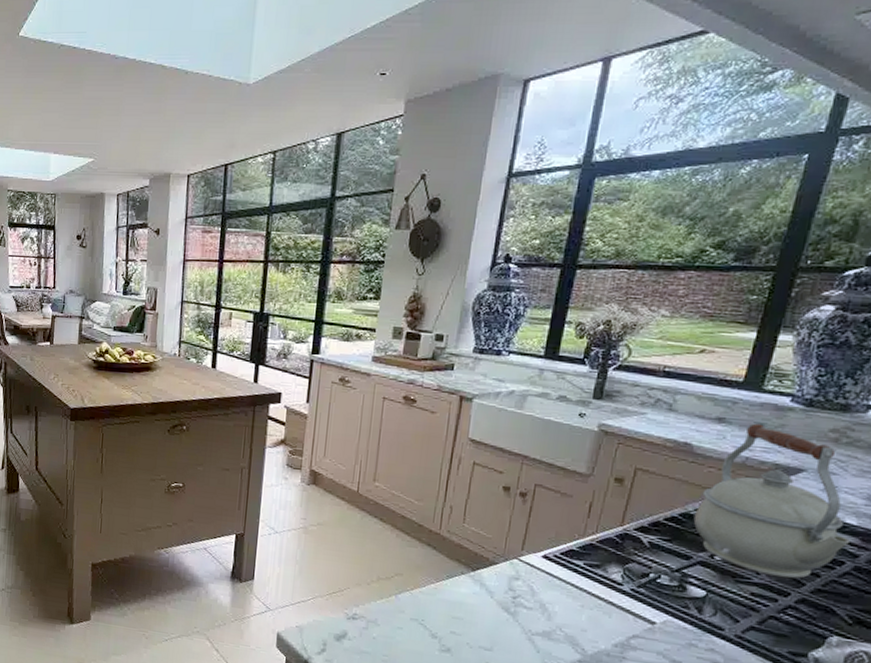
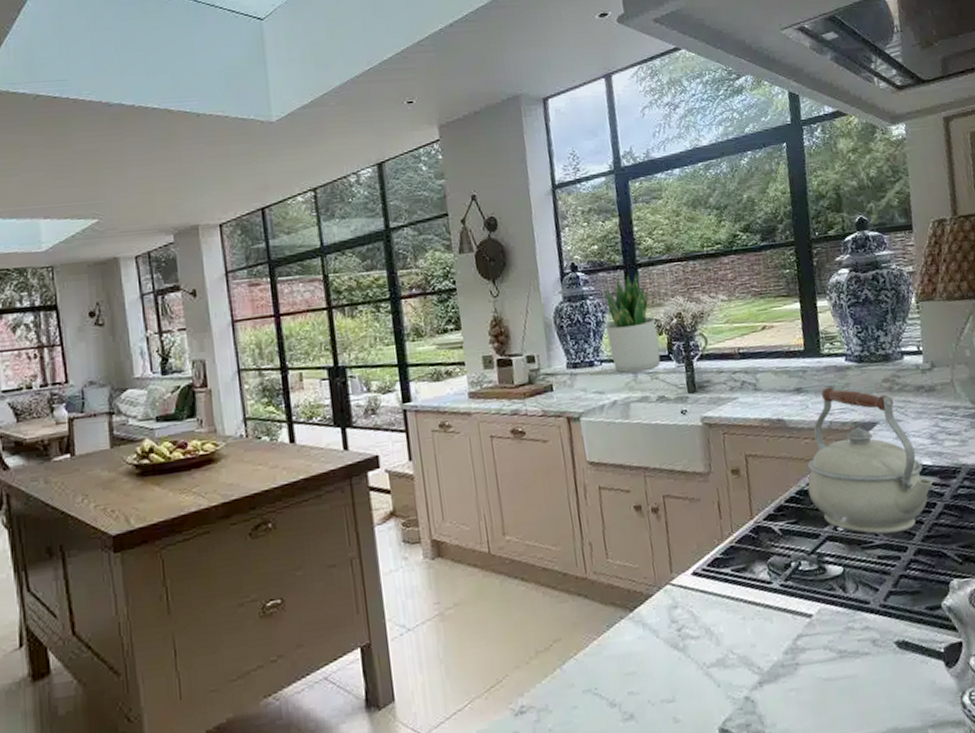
planter: none [521,273,582,370] -> present [604,272,661,373]

